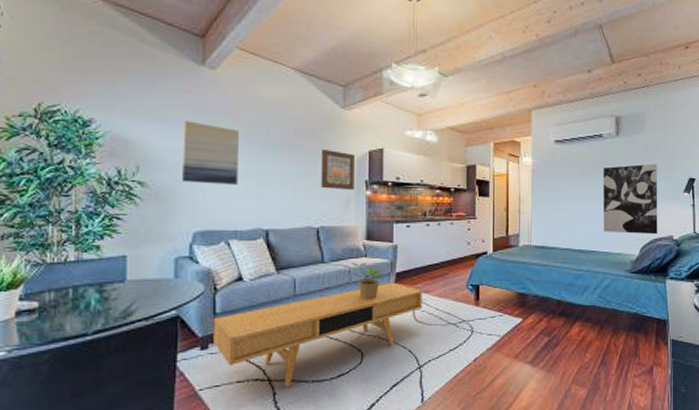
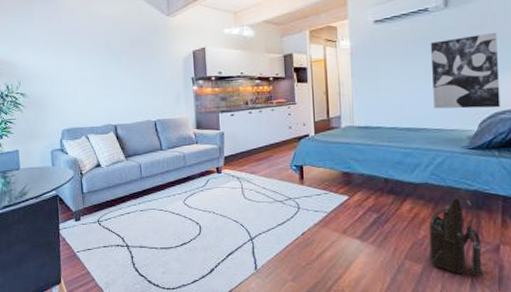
wall art: present [182,121,239,185] -> none [47,42,91,91]
tv console: present [213,282,423,388] -> none [82,165,250,252]
wall art: present [320,148,354,191] -> none [152,53,183,87]
potted plant: present [352,263,382,300] -> none [186,149,212,181]
shoulder bag: none [594,317,640,399] -> present [428,195,485,277]

